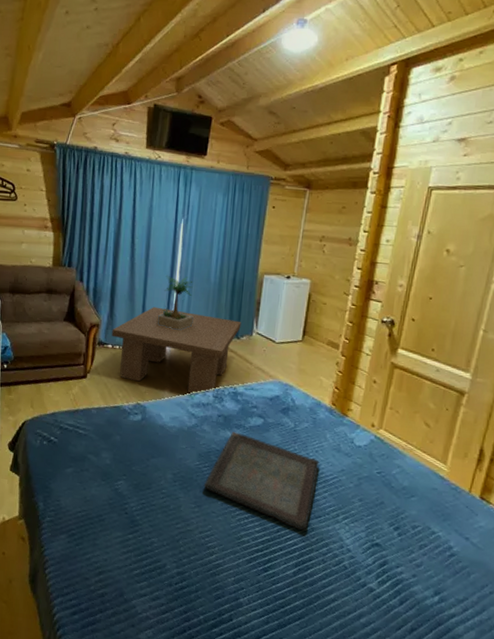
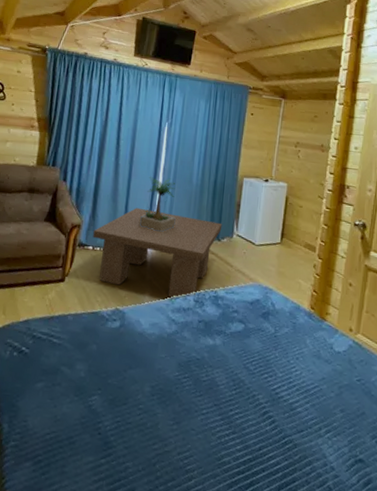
serving tray: present [203,432,320,530] -> none [182,338,300,447]

